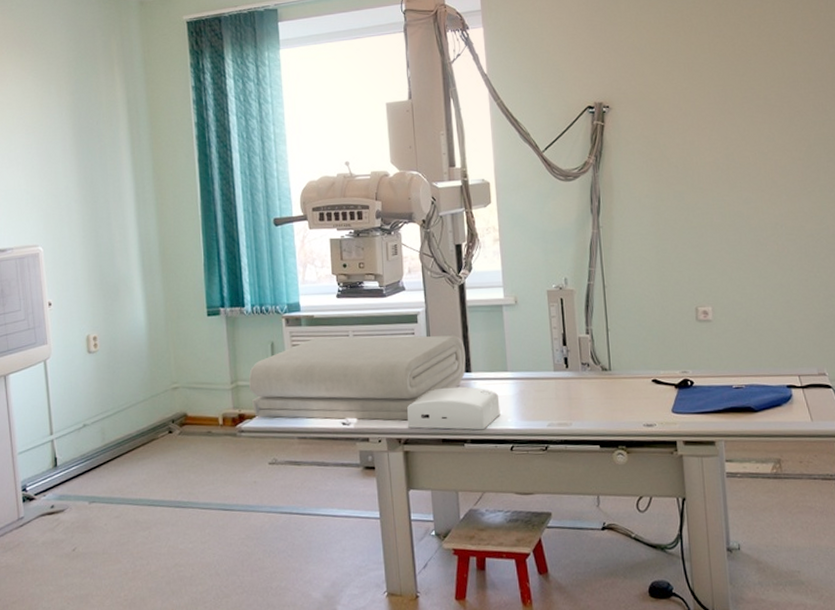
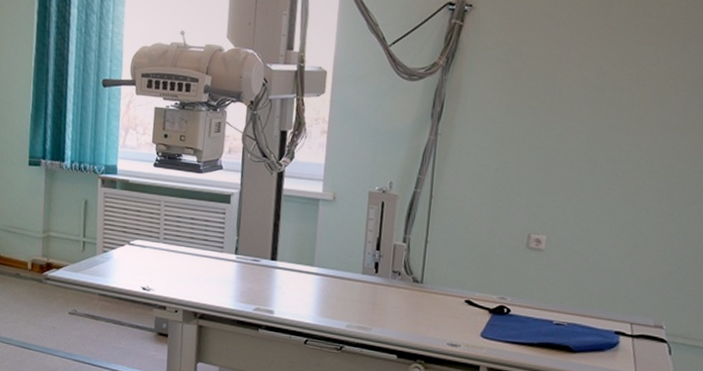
towel: present [248,335,466,421] -> none [59,202,274,297]
tissue dispenser: present [407,386,500,430] -> none [206,270,301,319]

